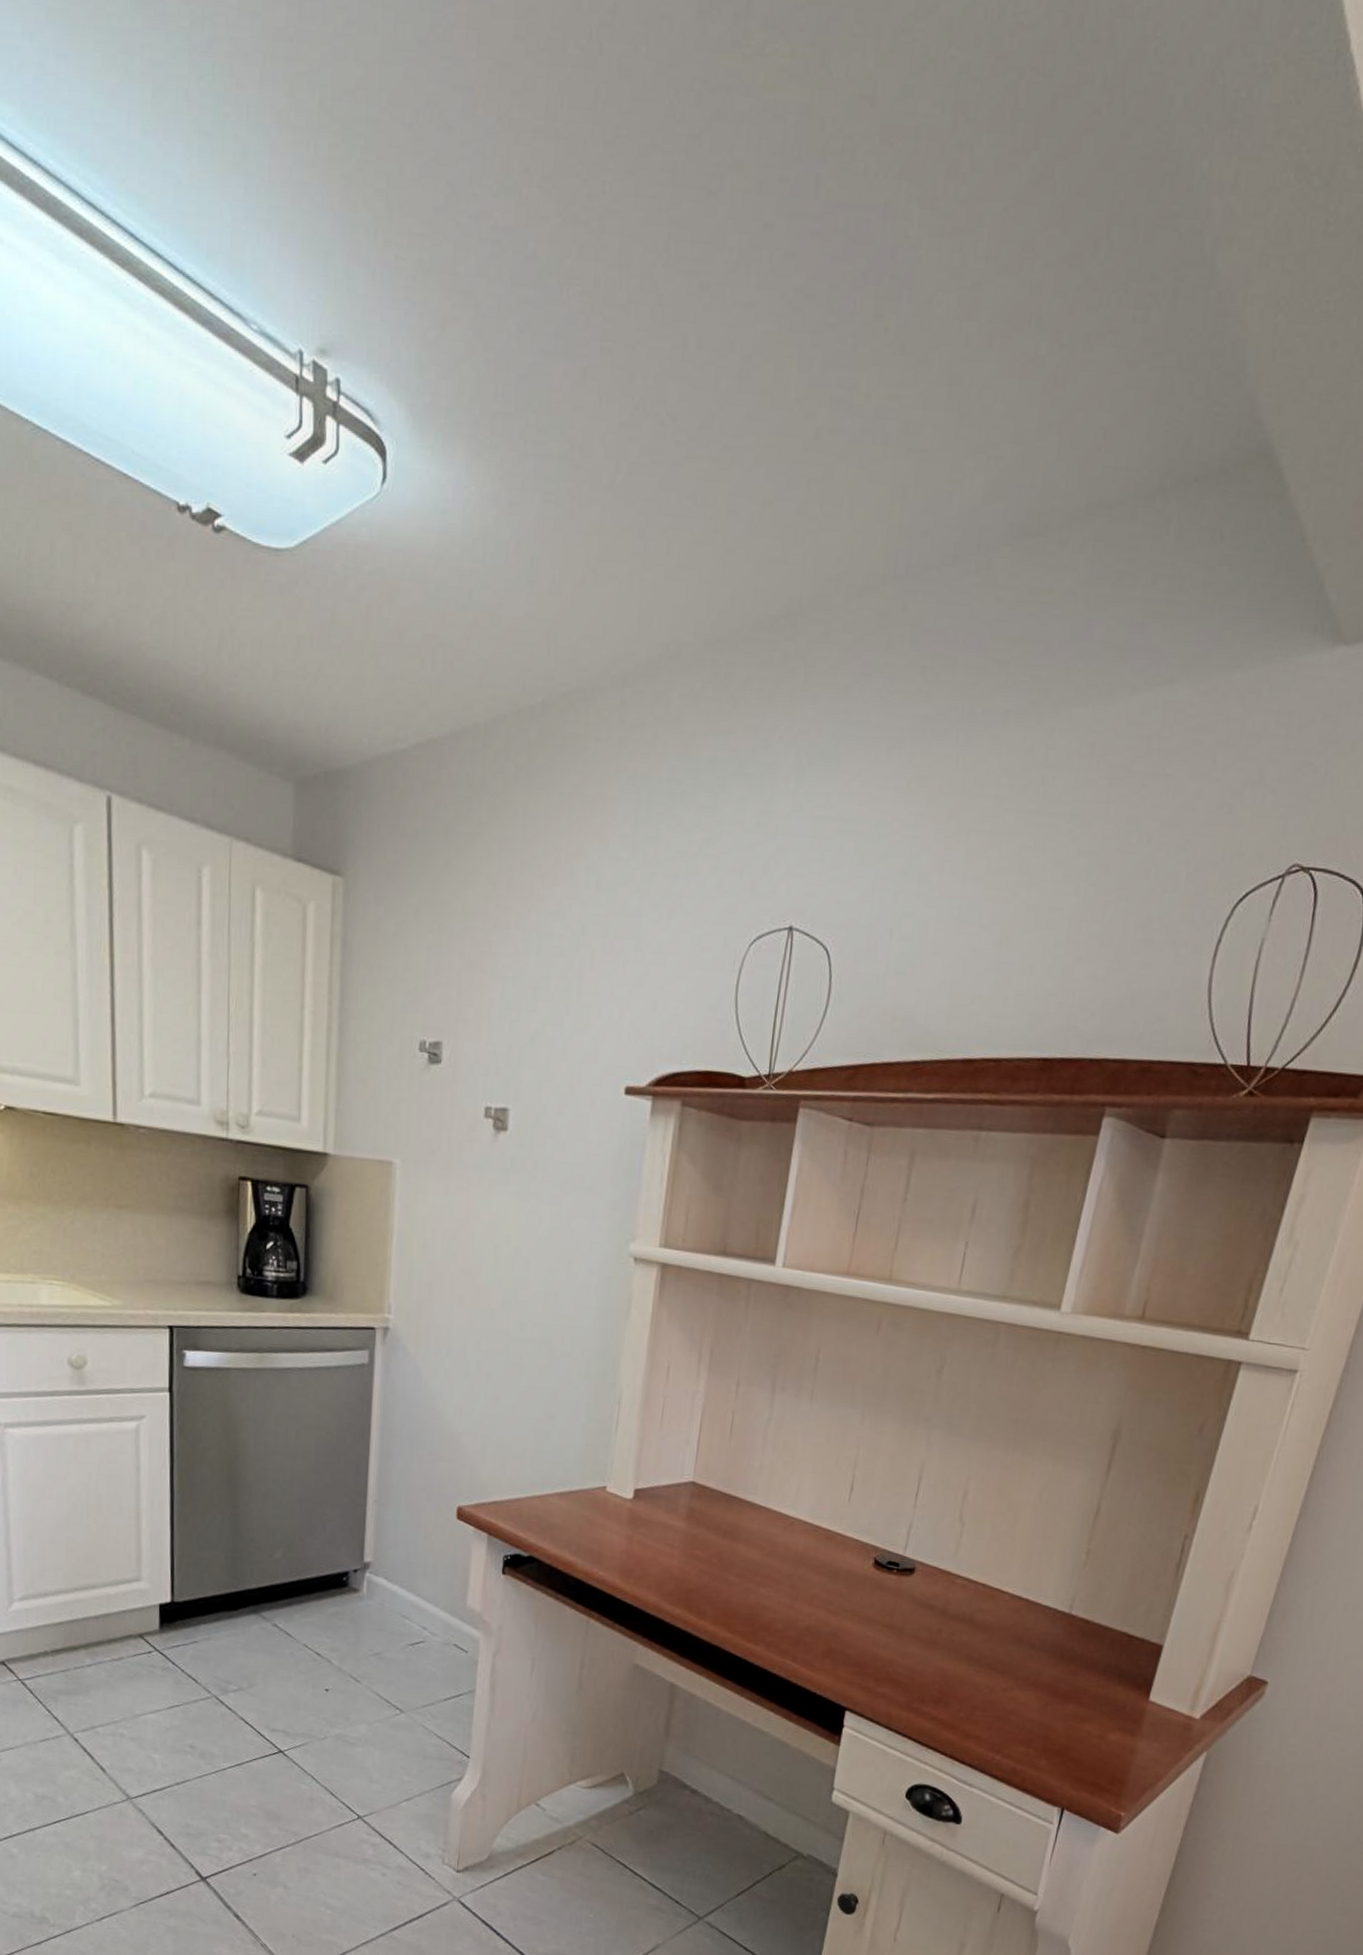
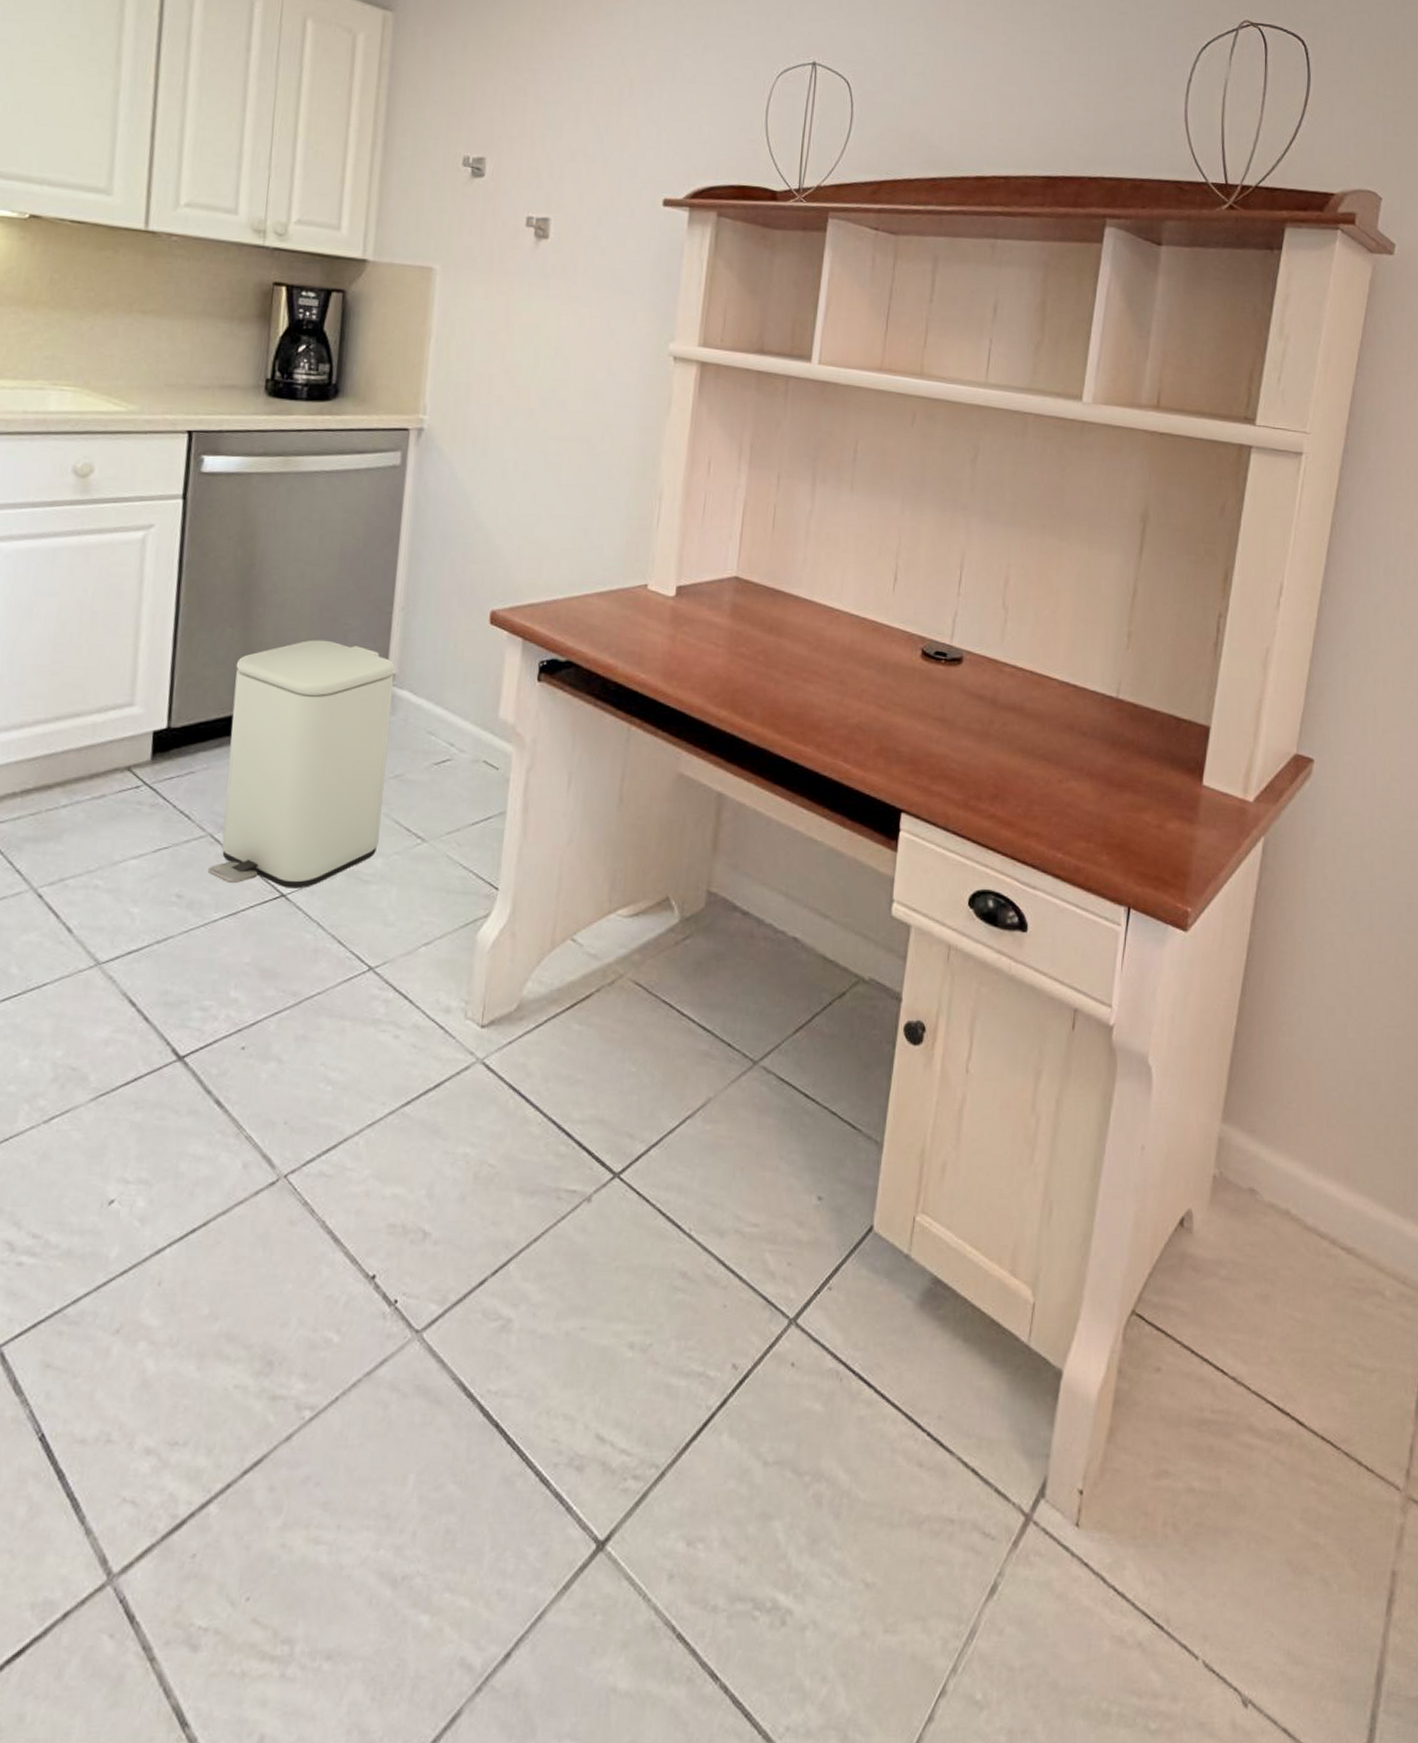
pedal bin: none [214,1527,370,1747] -> present [207,639,395,889]

